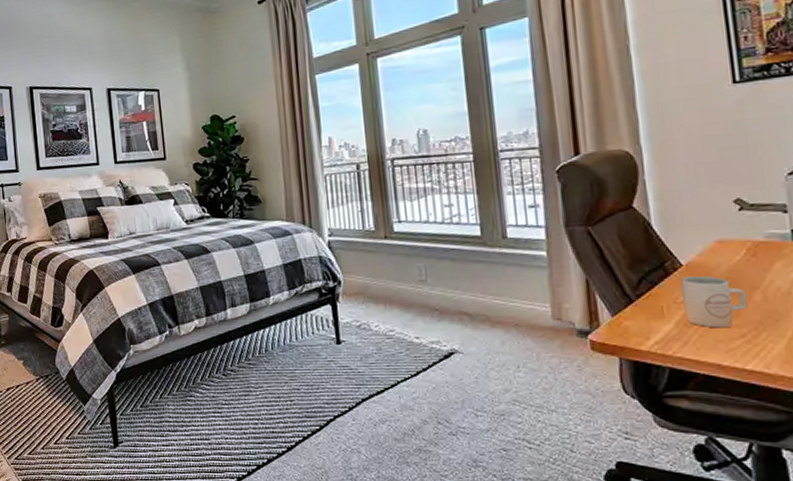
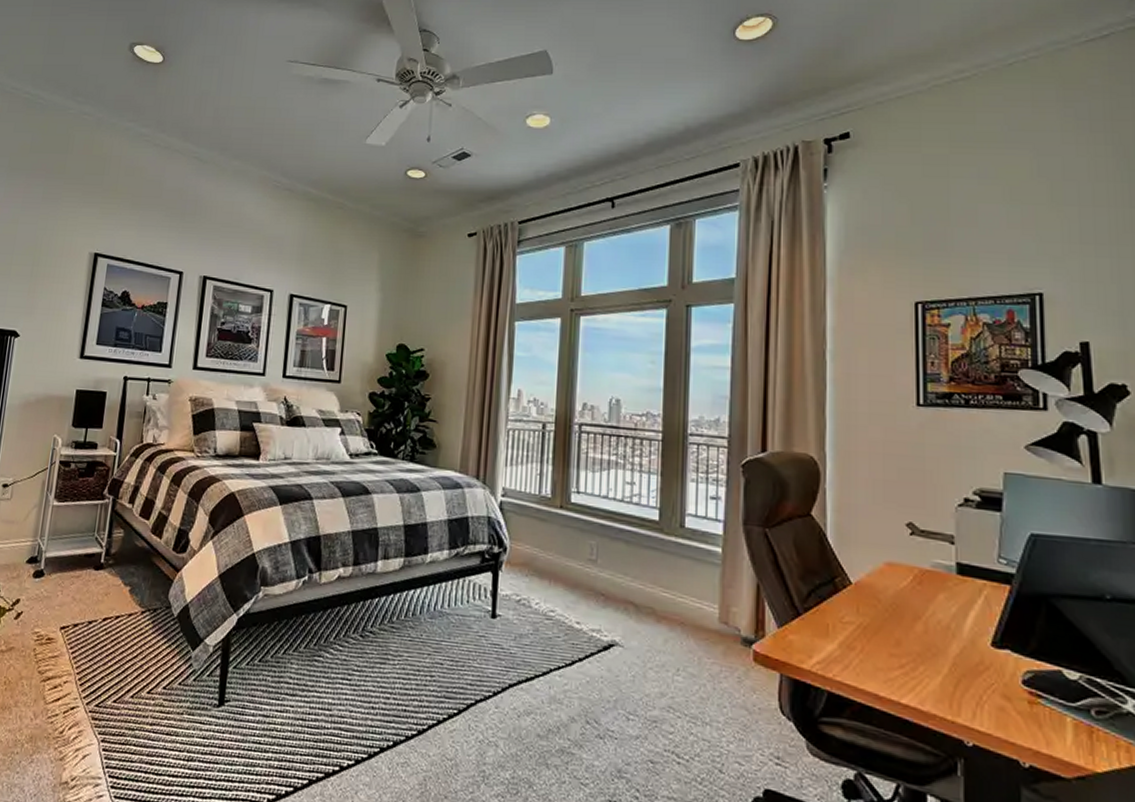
mug: present [680,275,748,328] -> none [847,595,909,656]

